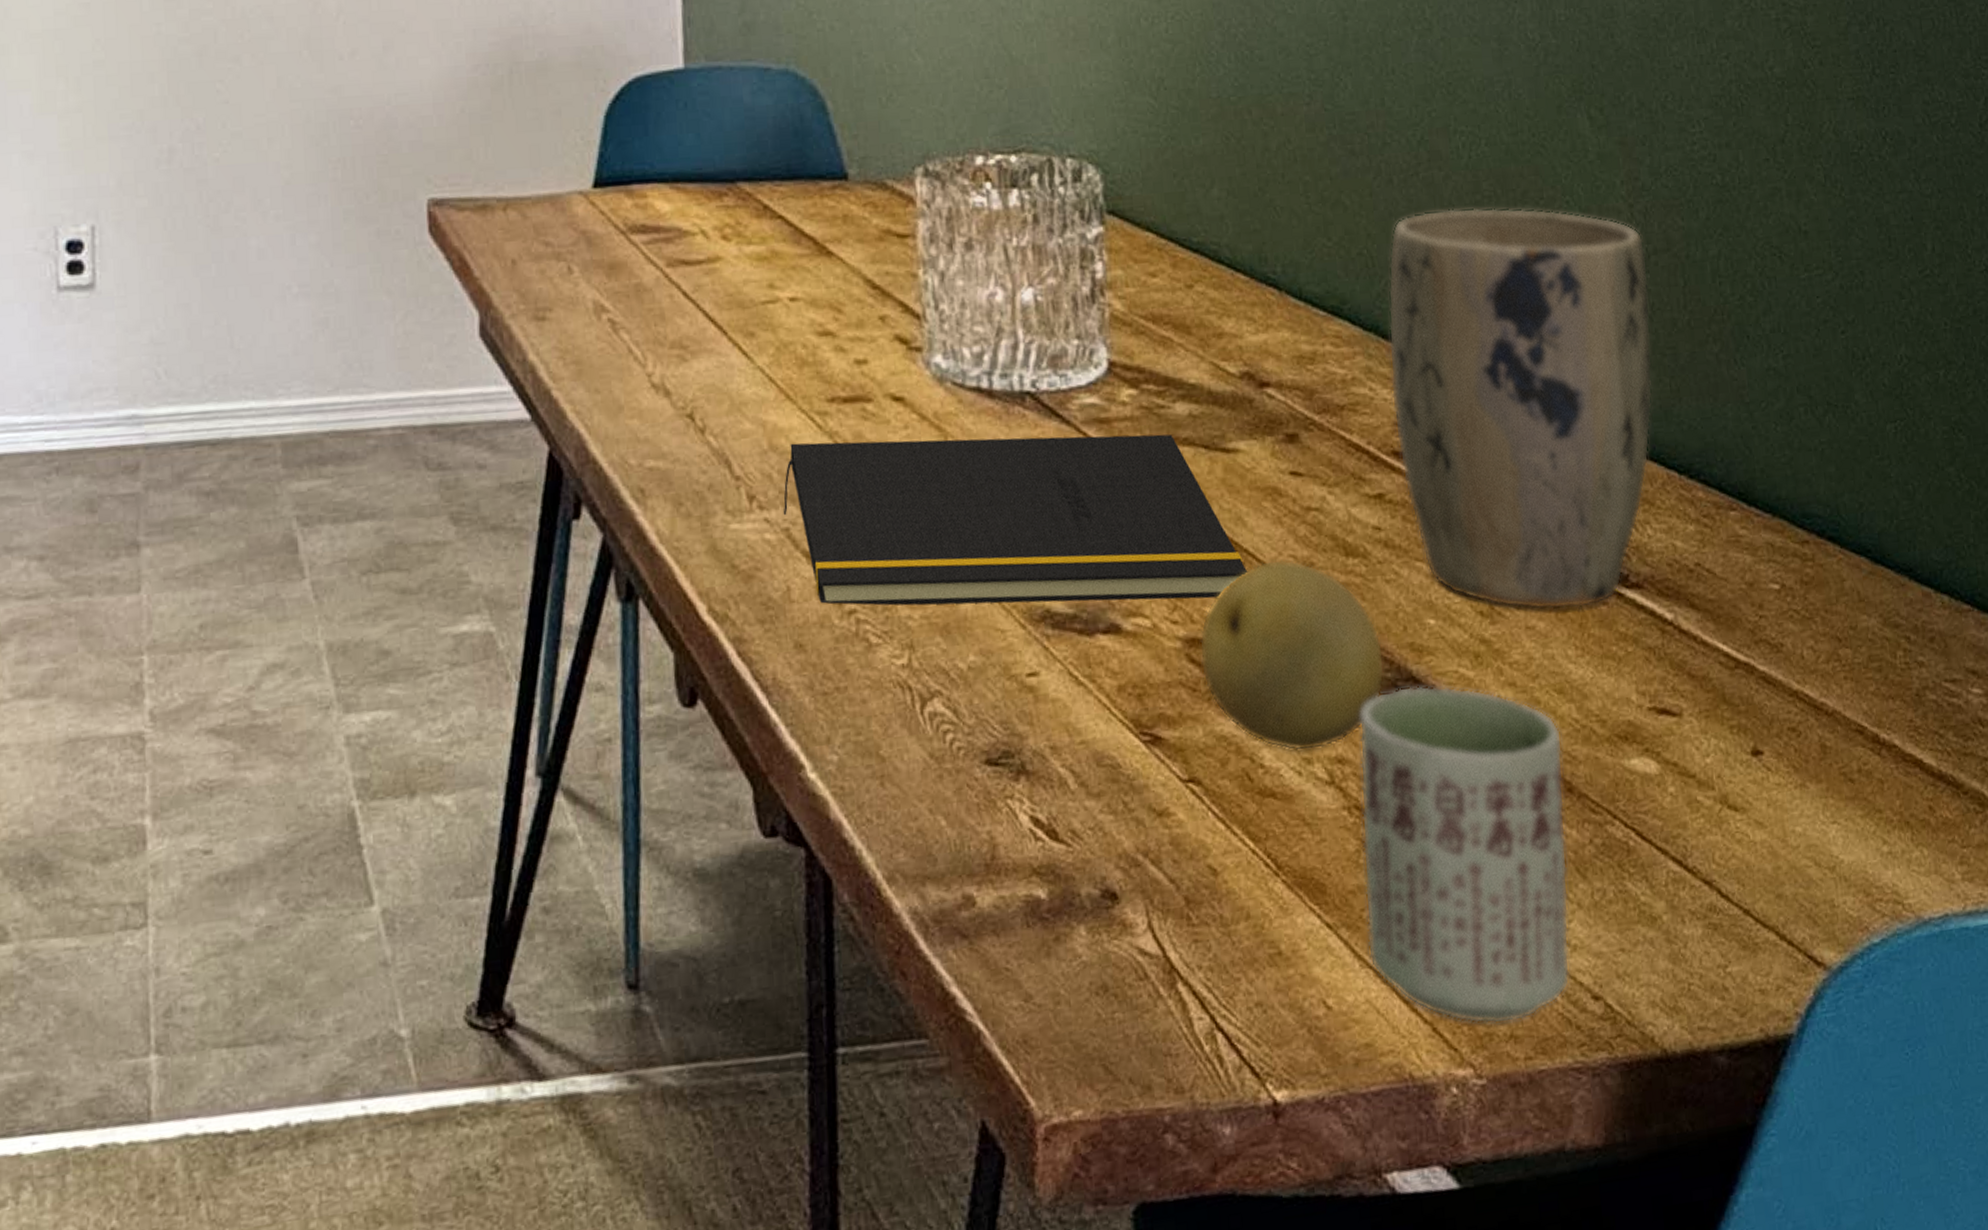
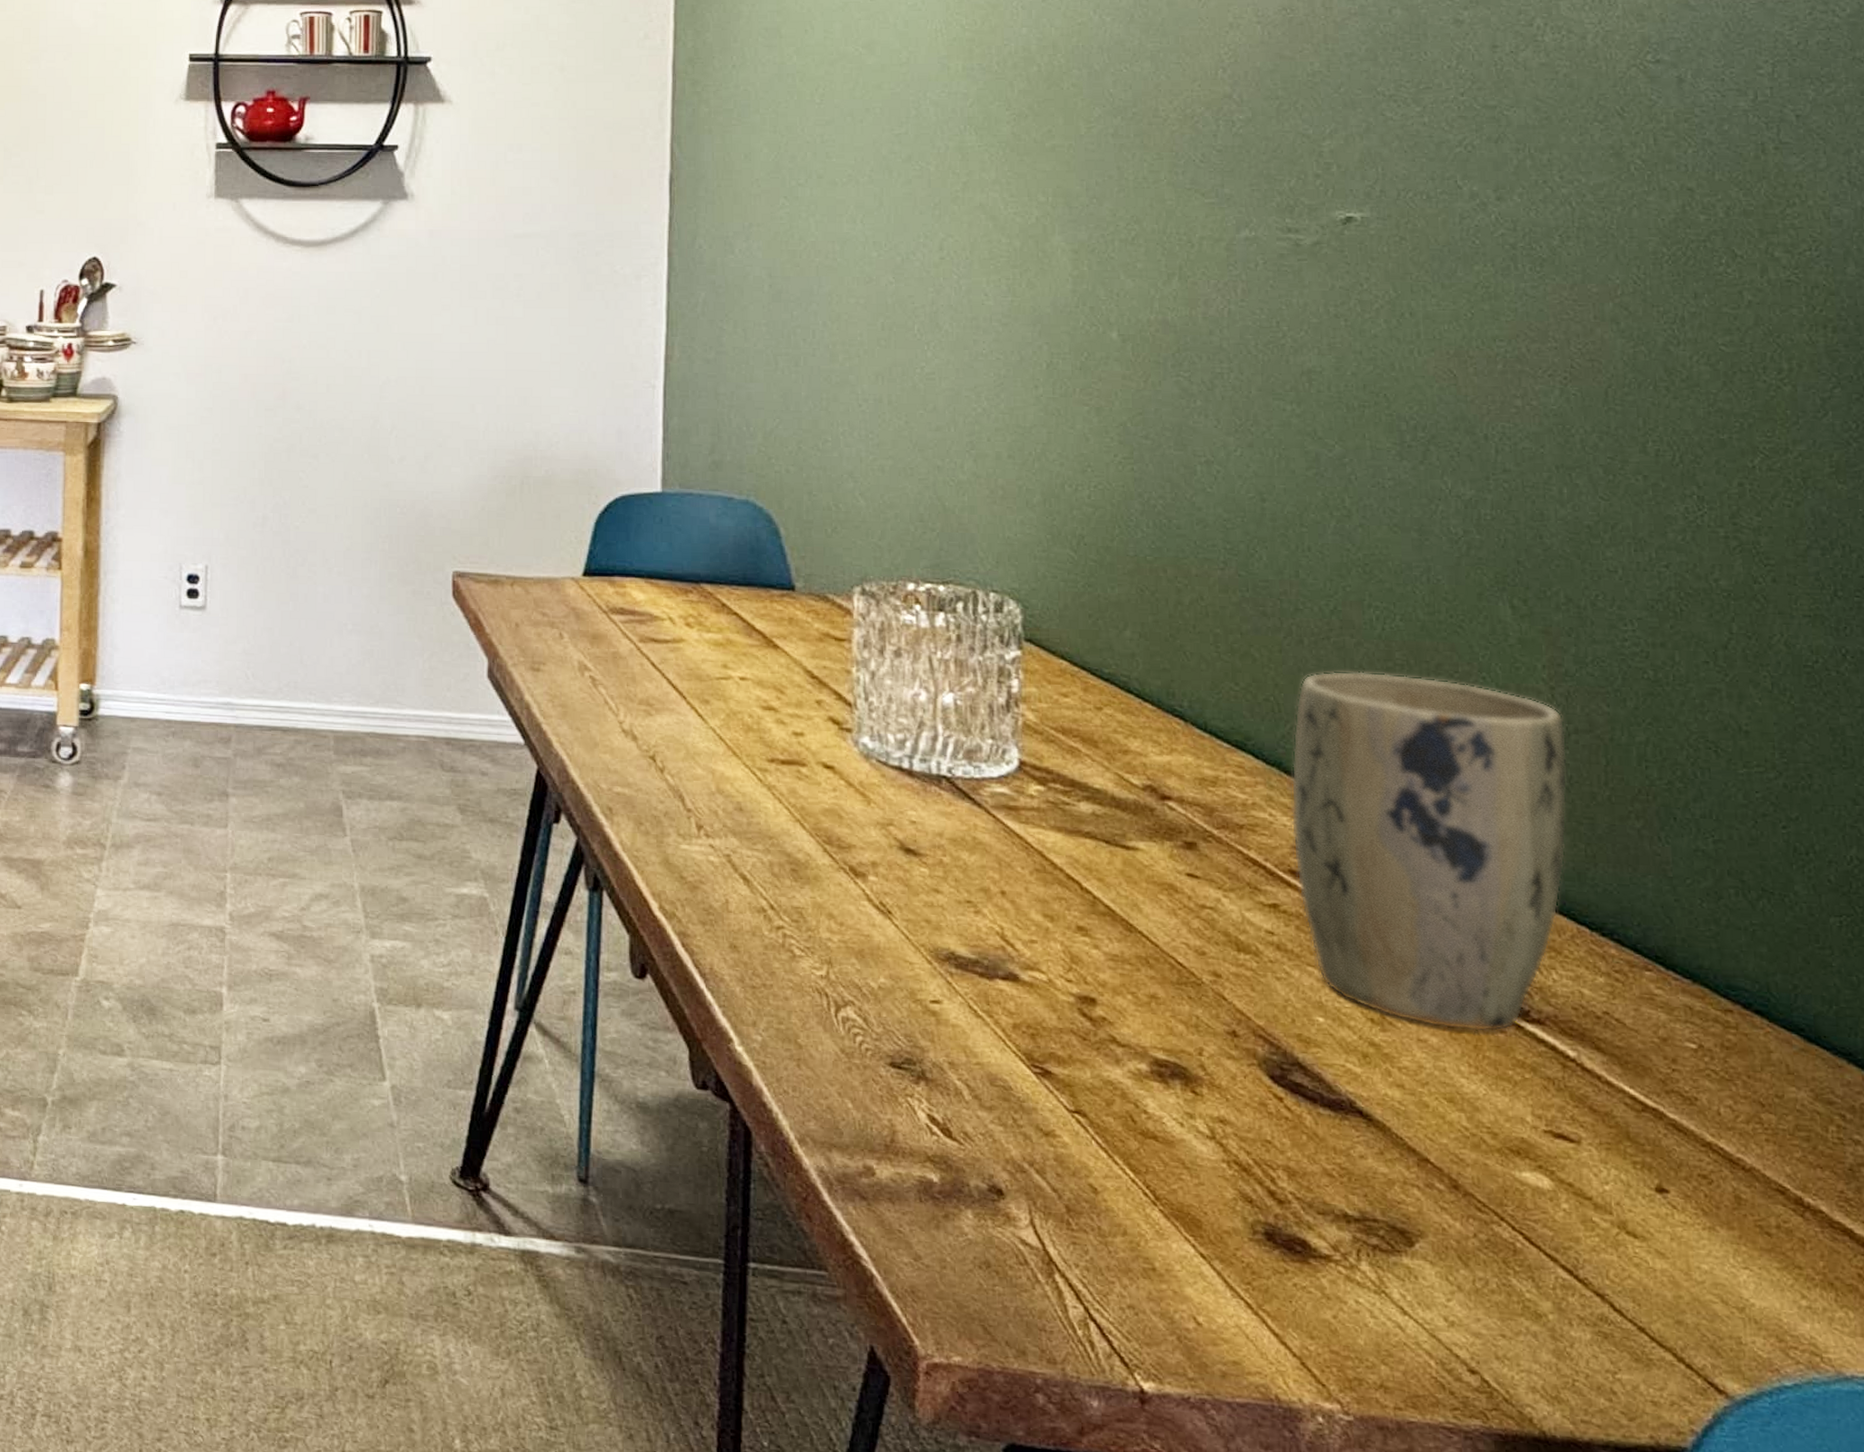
notepad: present [784,434,1248,606] -> none [726,790,1141,967]
fruit: present [1199,559,1385,752] -> none [1091,943,1271,1108]
cup: present [1359,685,1570,1025] -> none [1240,1069,1450,1375]

